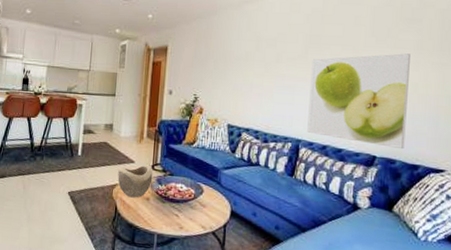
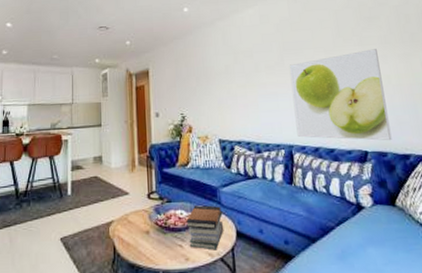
decorative bowl: present [117,165,153,198] -> none [112,196,150,234]
book stack: none [185,182,221,224] -> present [186,205,224,250]

